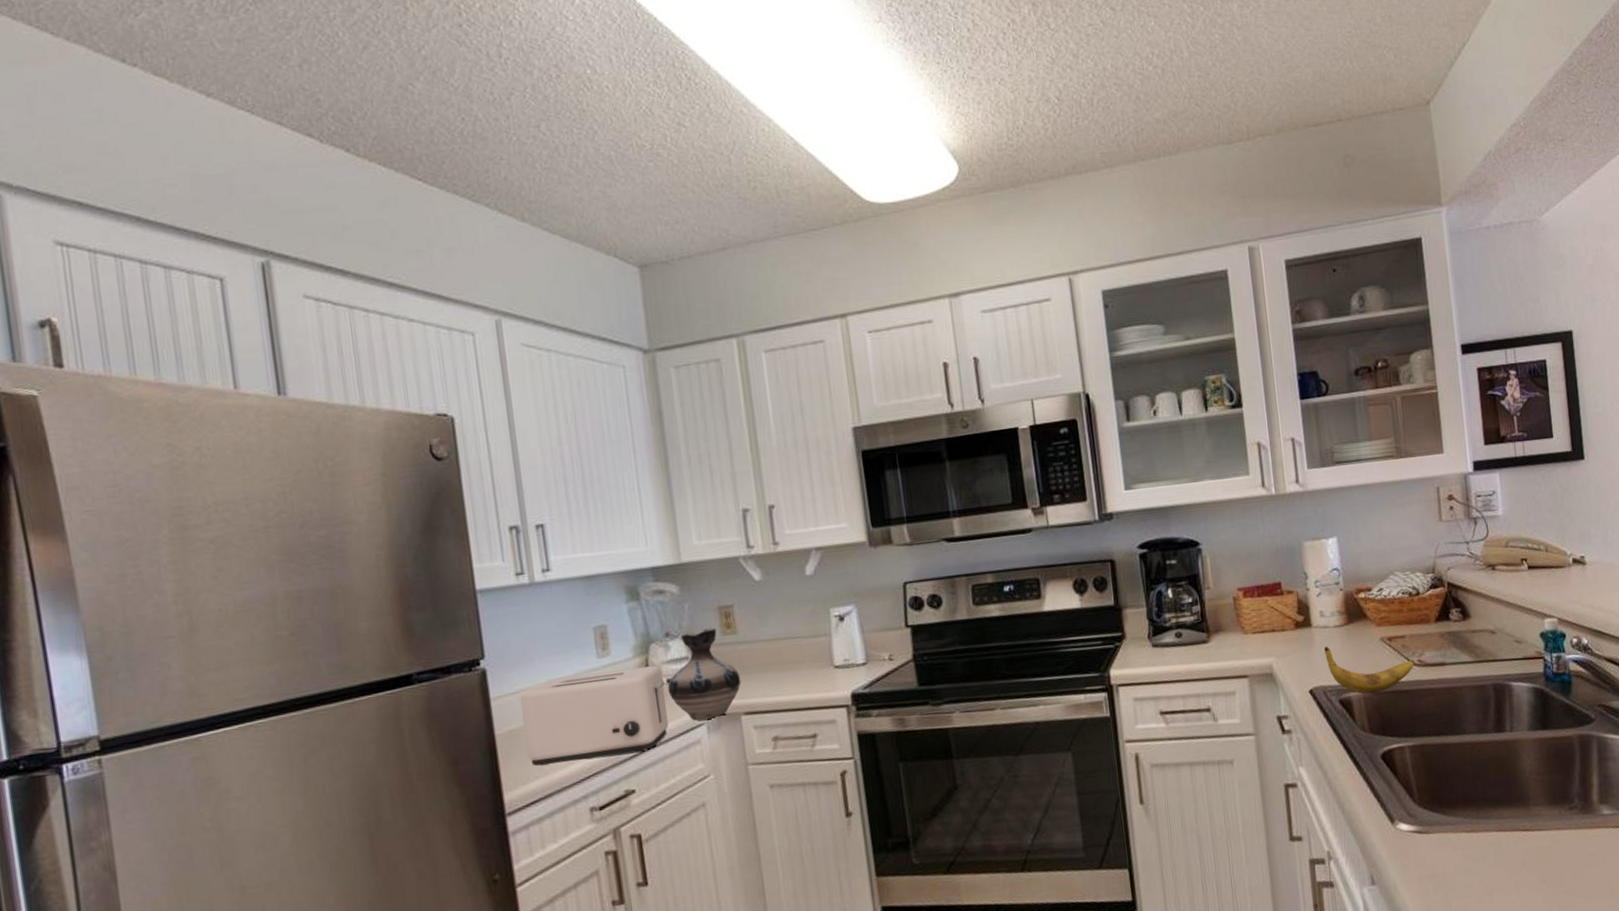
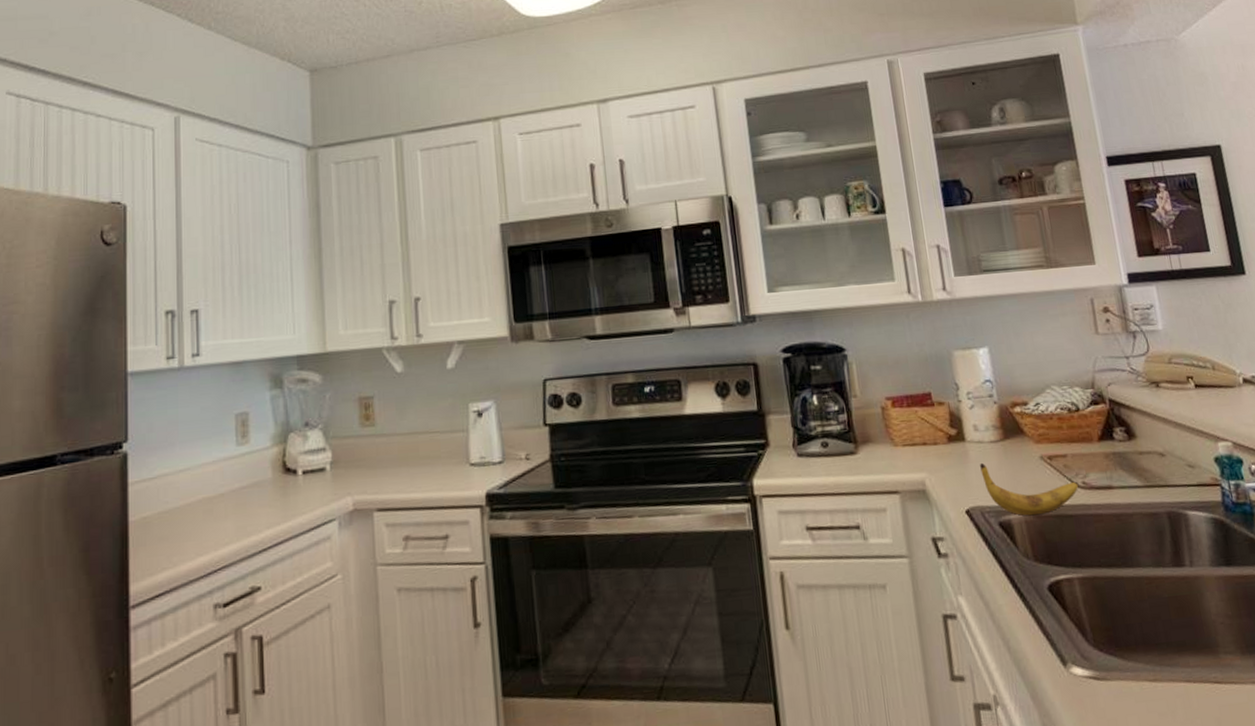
toaster: present [519,665,669,767] -> none [156,456,301,557]
ceramic jug: present [667,627,741,721] -> none [302,418,376,516]

